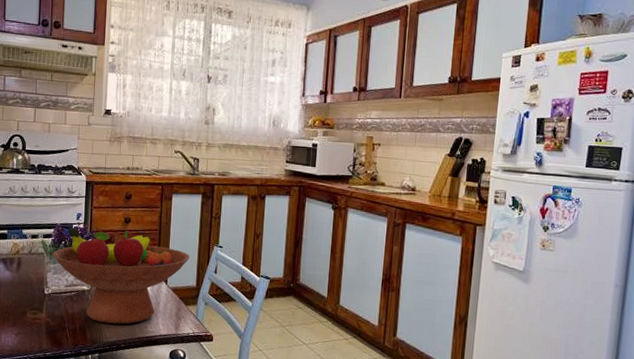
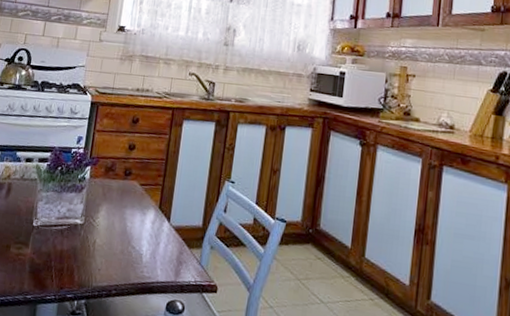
fruit bowl: present [53,227,190,324] -> none [46,152,198,267]

